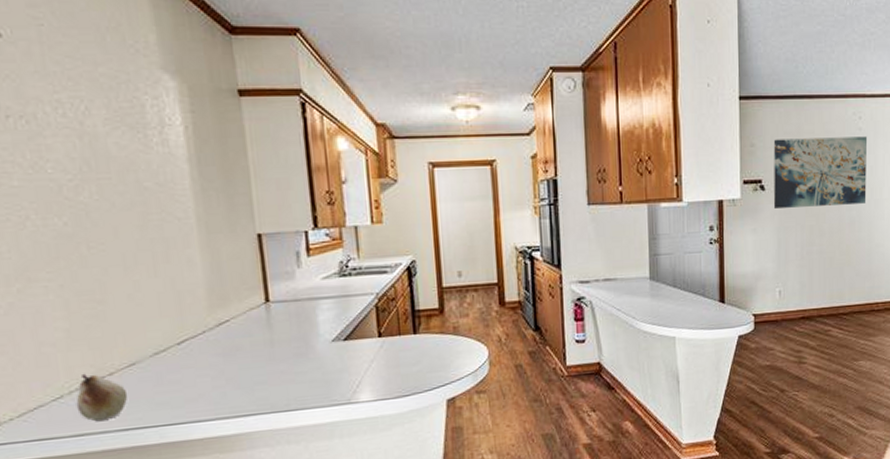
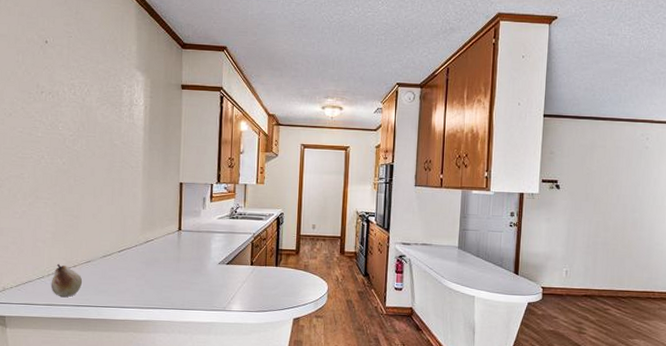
wall art: present [773,136,868,208] -> none [567,150,653,208]

